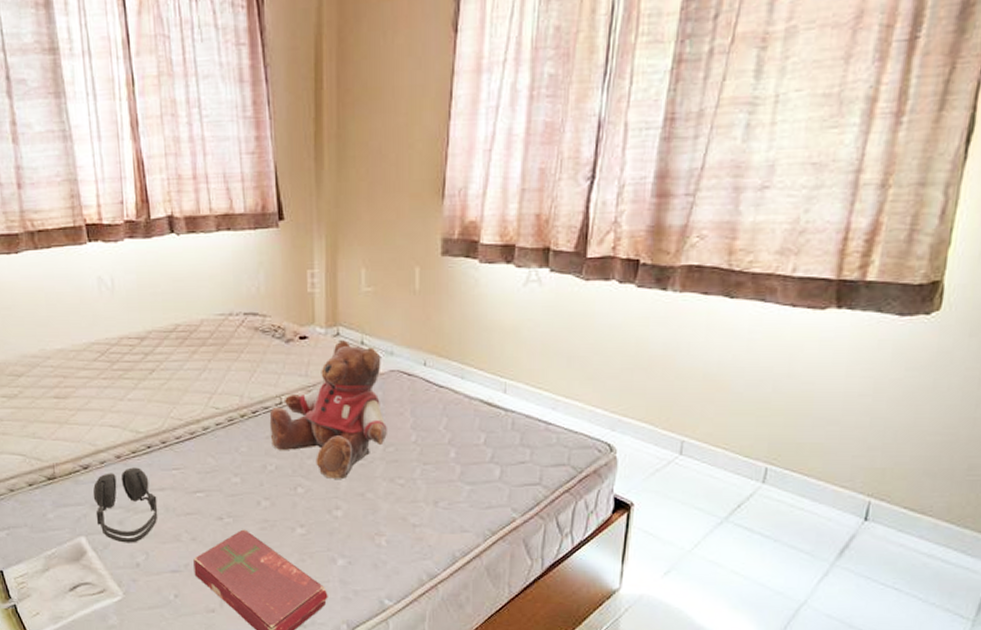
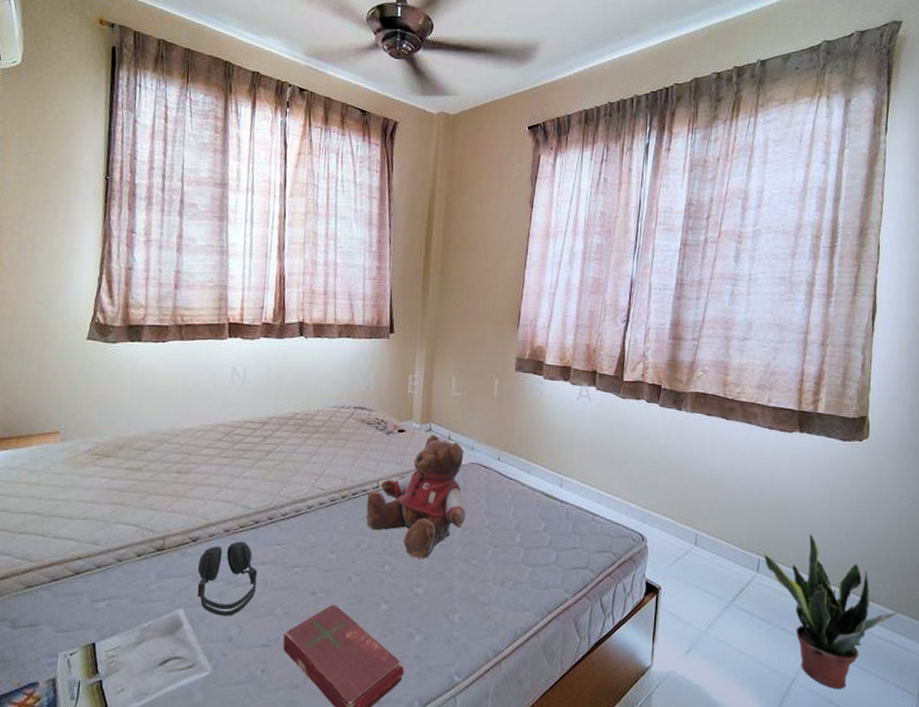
potted plant: none [774,436,962,613] -> present [765,534,901,689]

